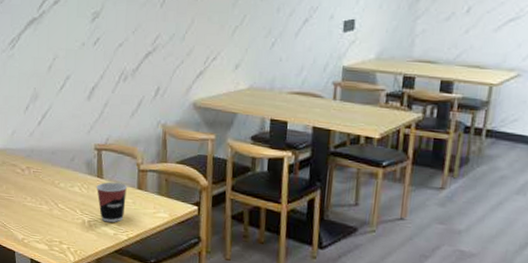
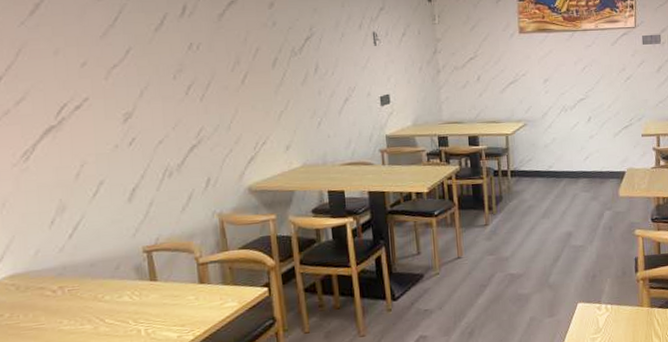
cup: present [96,181,128,223] -> none [149,281,188,327]

